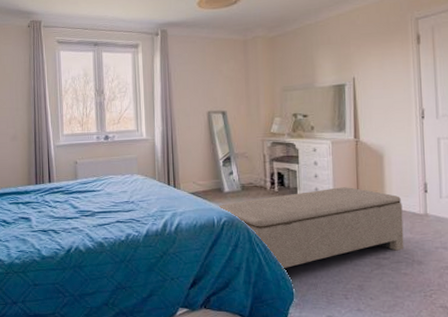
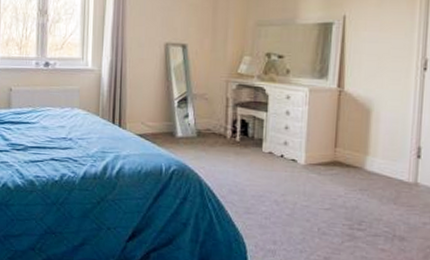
bench: present [217,187,404,269] -> none [167,143,388,230]

